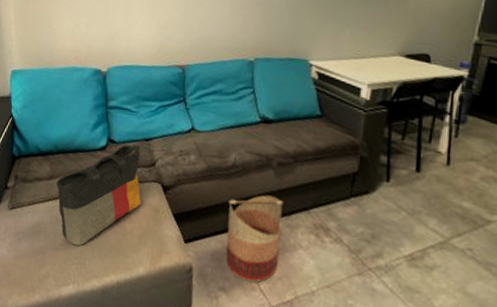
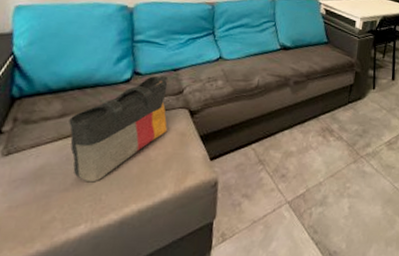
basket: present [225,195,285,283] -> none [248,109,299,185]

